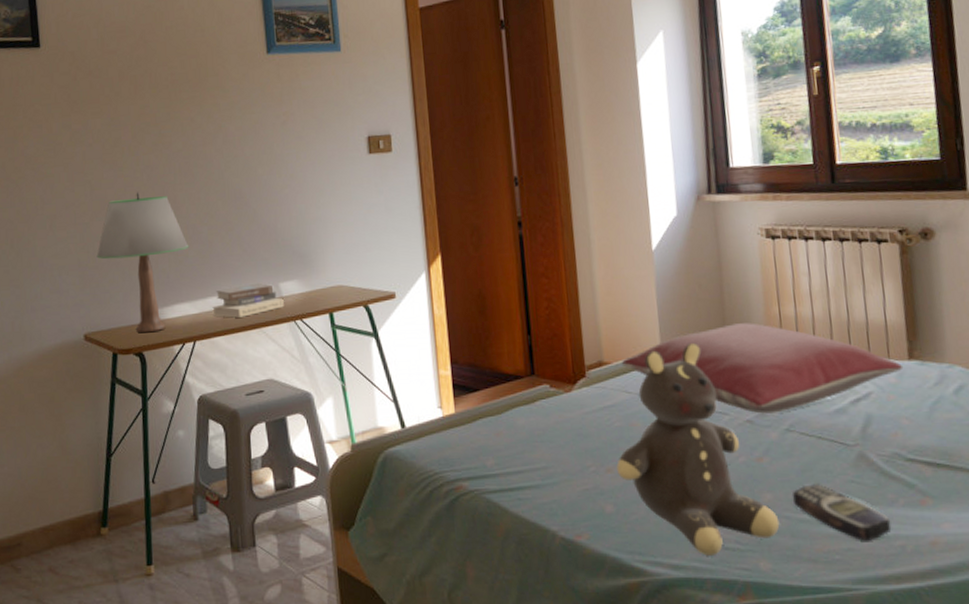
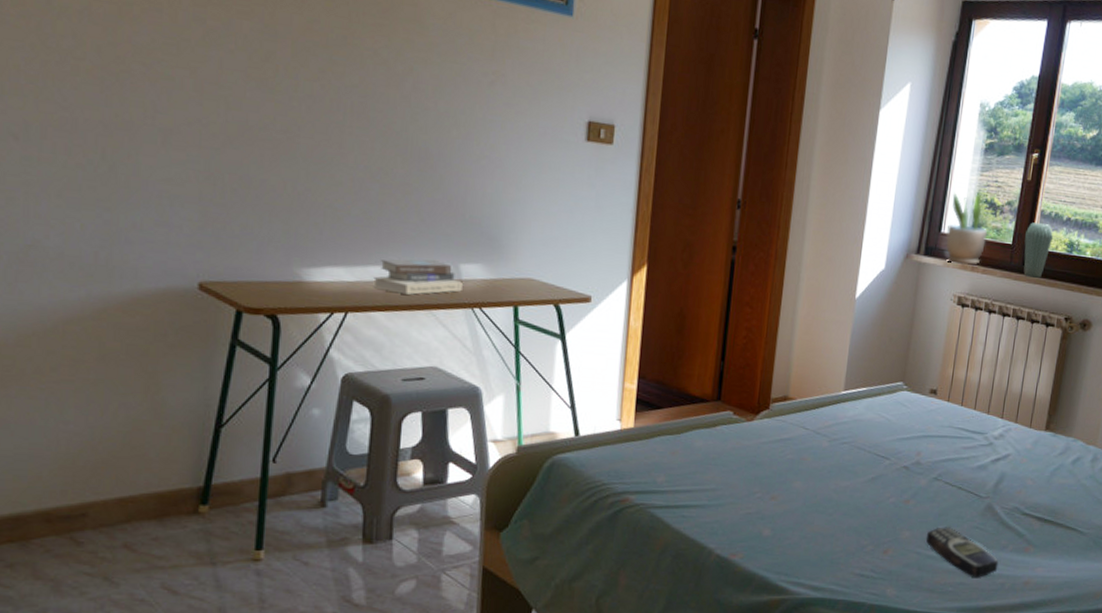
table lamp: present [96,192,189,334] -> none [226,124,353,295]
teddy bear: present [616,342,780,556] -> none [780,390,911,581]
pillow: present [622,323,904,414] -> none [806,378,1040,463]
potted plant: none [733,117,783,196] -> present [946,191,988,266]
vase: none [826,135,861,195] -> present [1023,222,1054,278]

